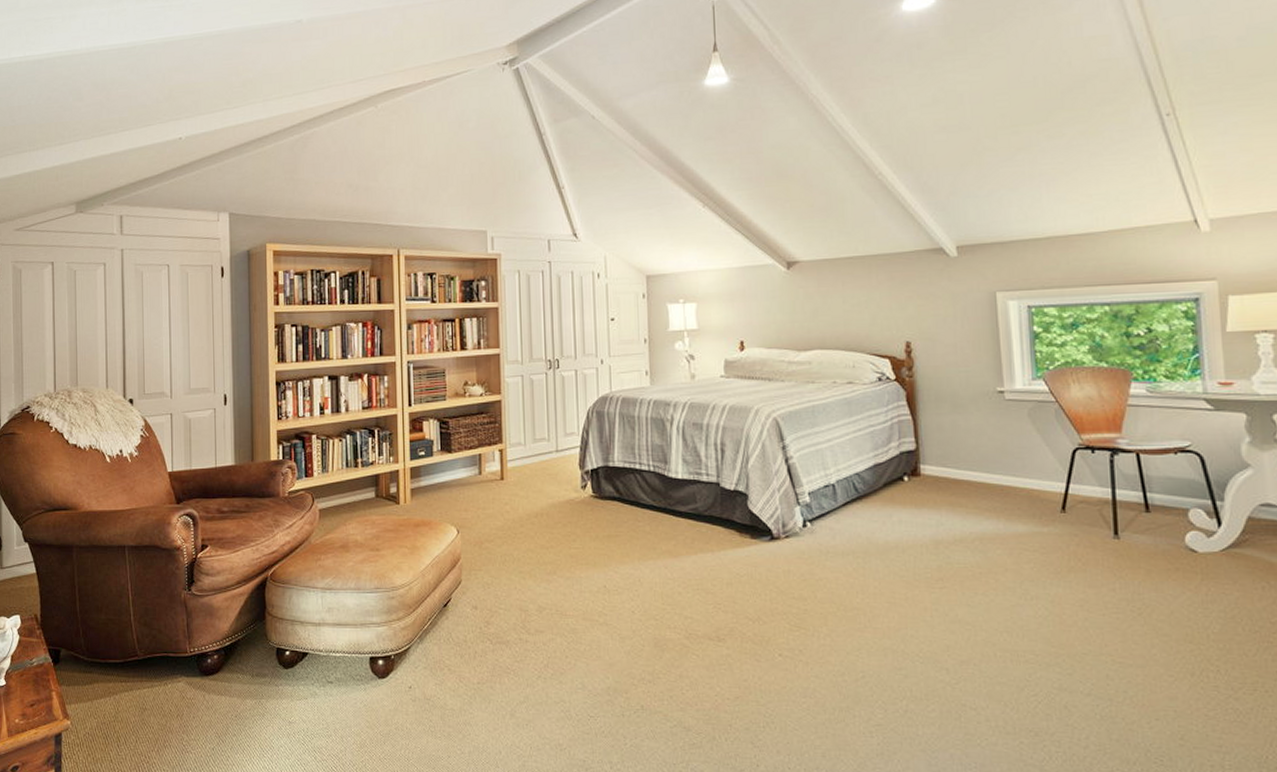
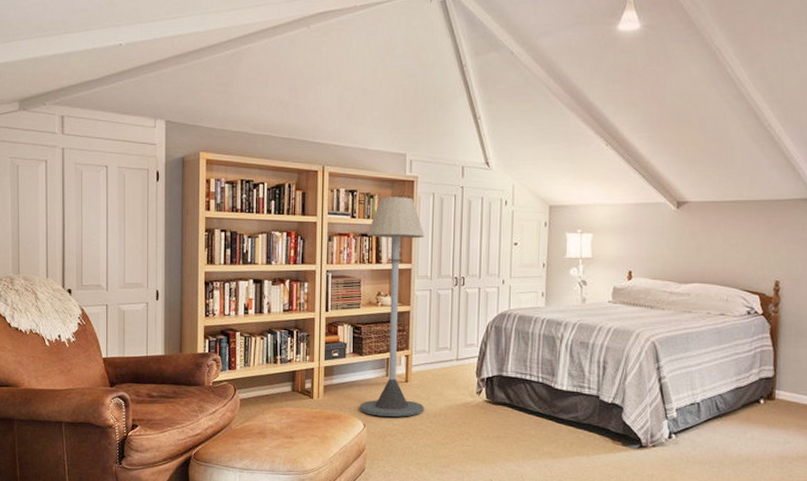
floor lamp: none [450,276,524,520] -> present [360,197,424,417]

